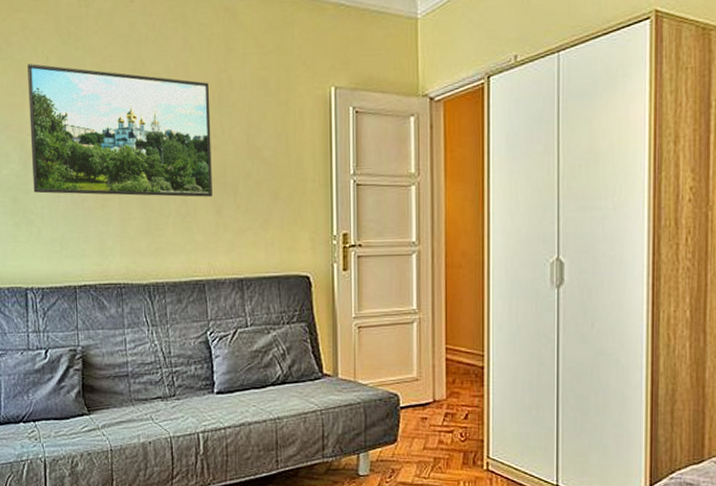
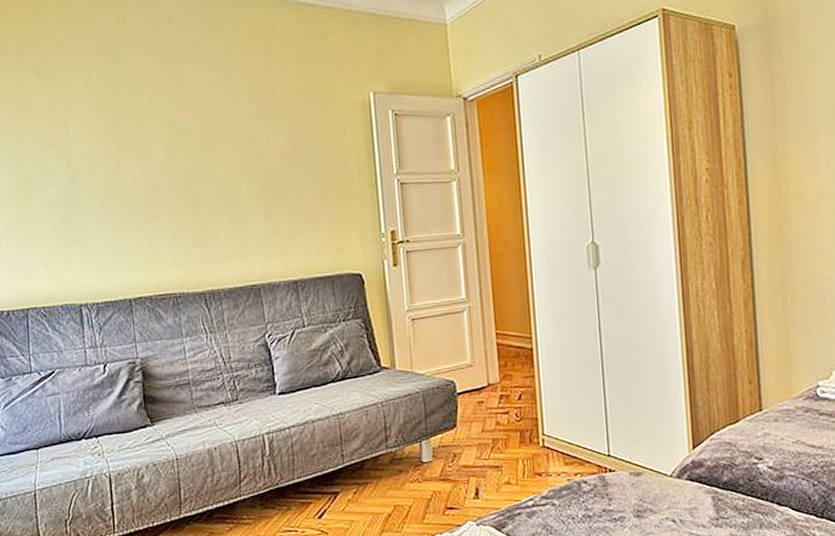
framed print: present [27,64,212,197] -> none [69,82,262,210]

